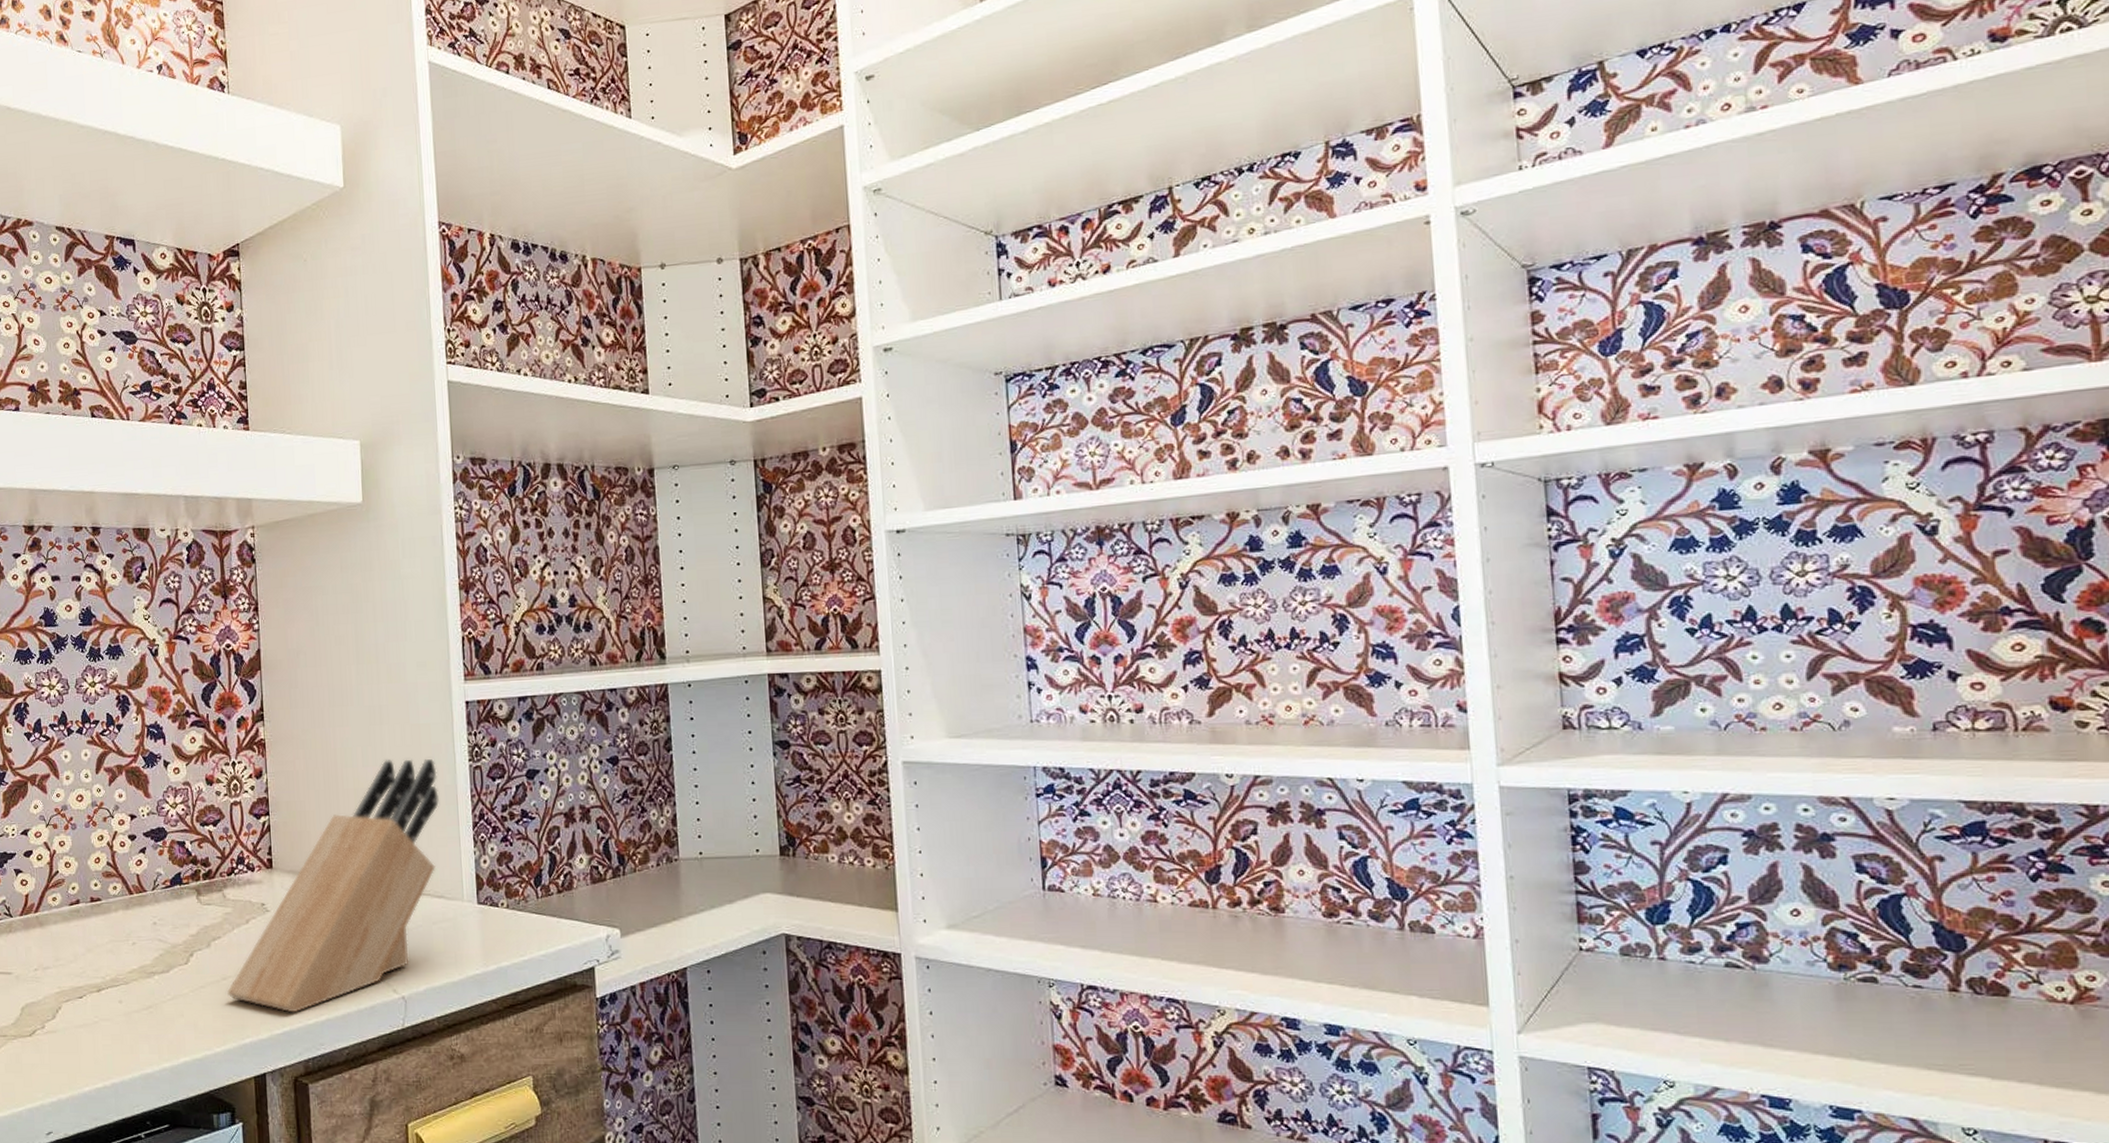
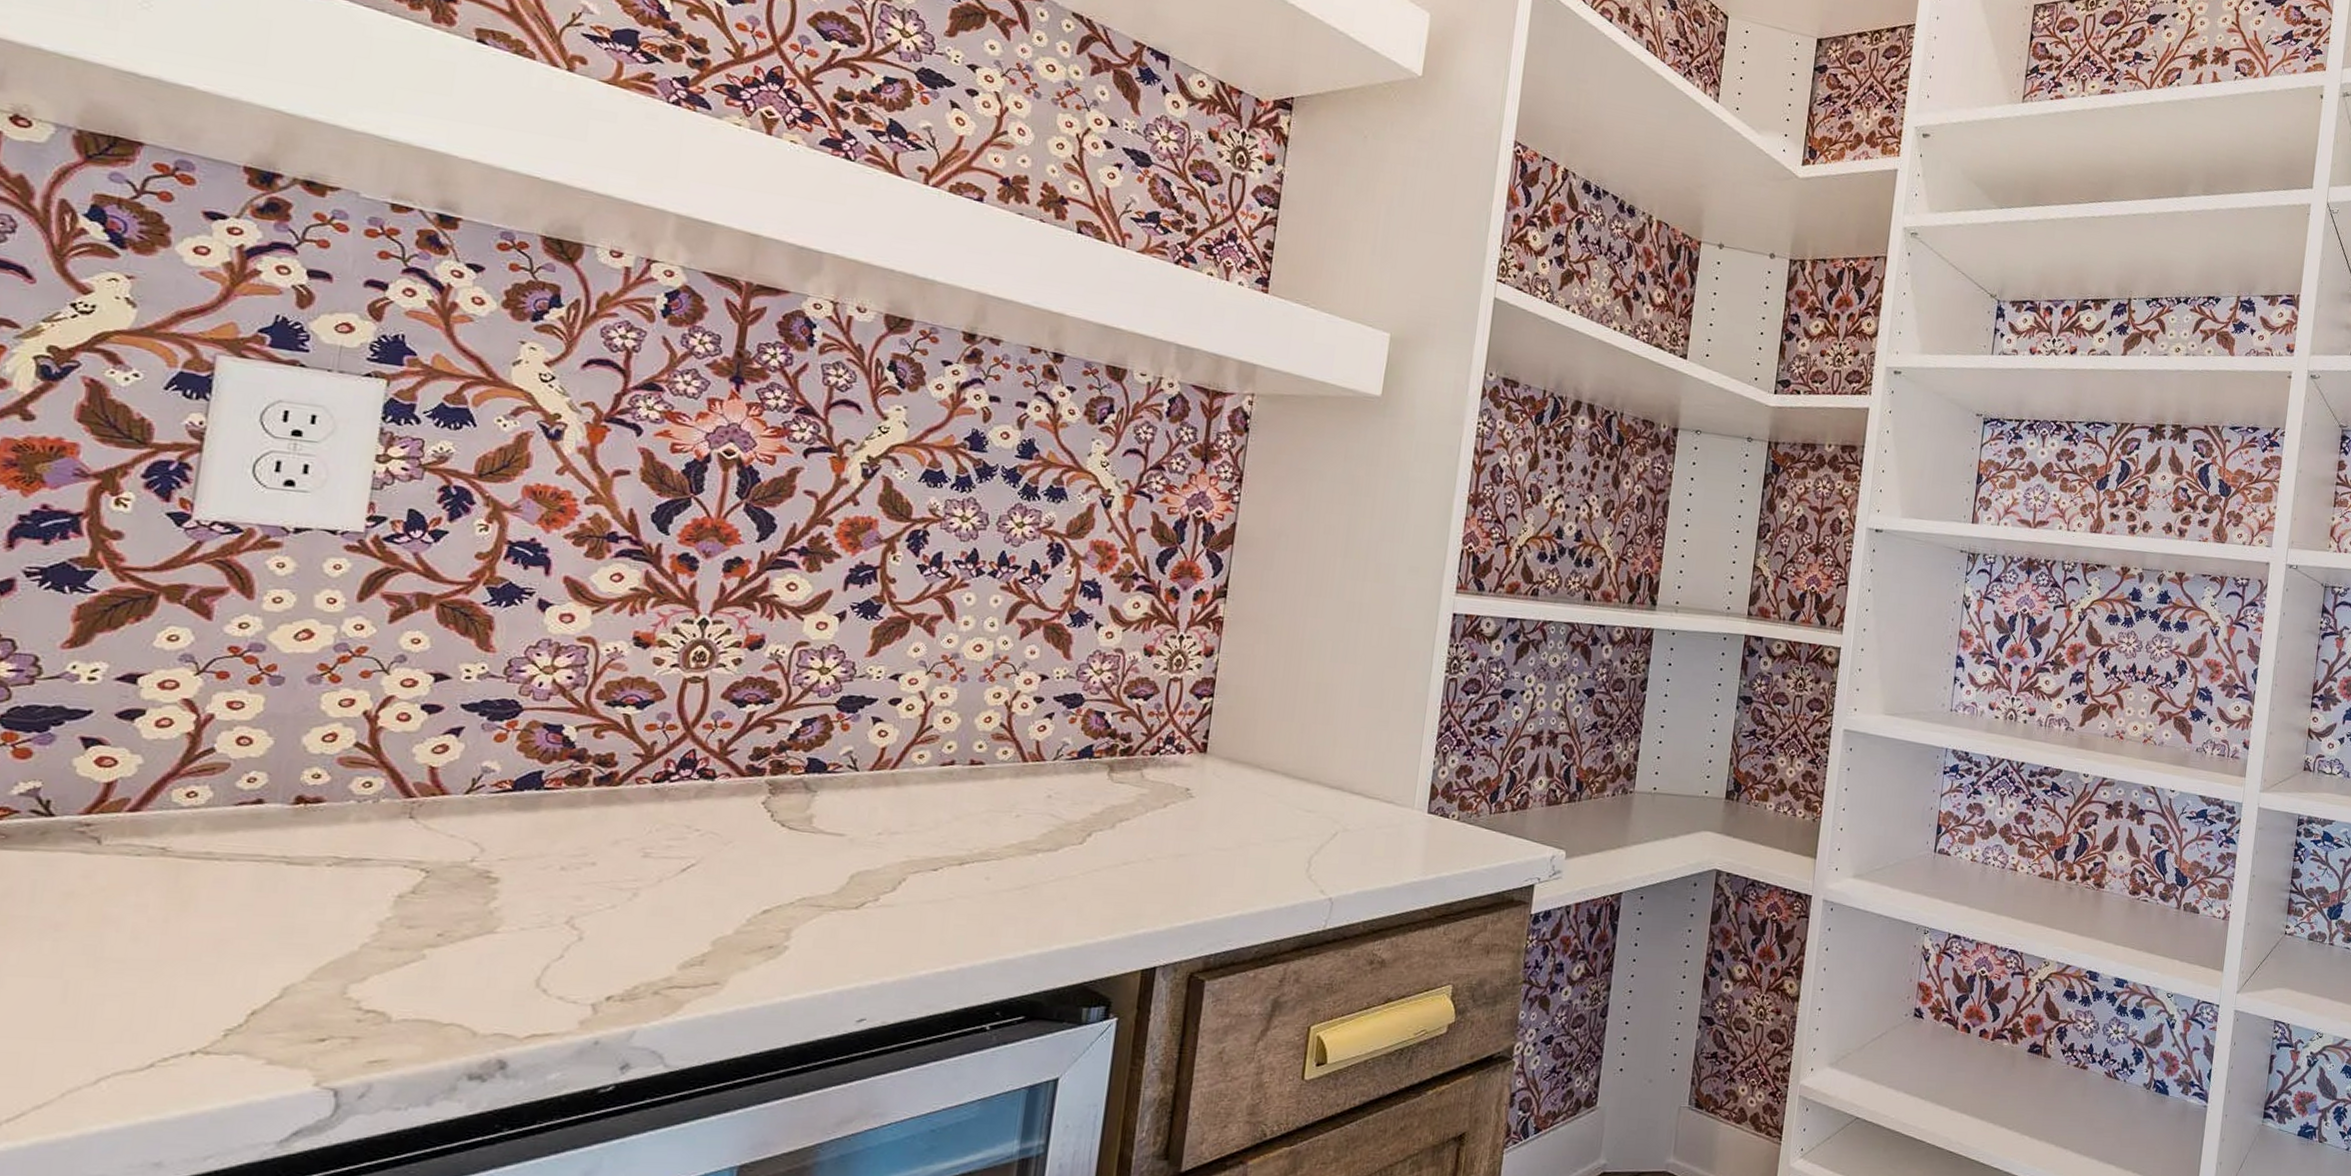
knife block: present [226,758,439,1013] -> none [1125,658,1410,906]

